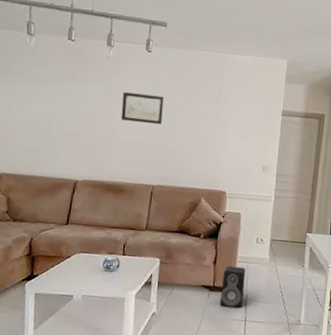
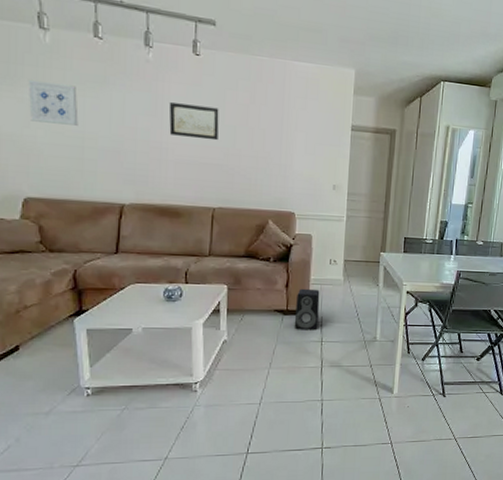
wall art: none [12,75,50,114] -> present [27,79,79,127]

